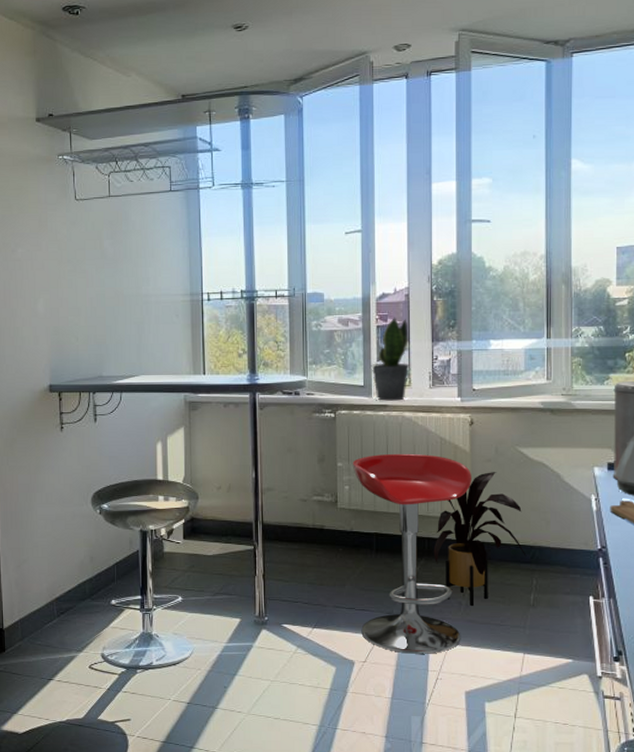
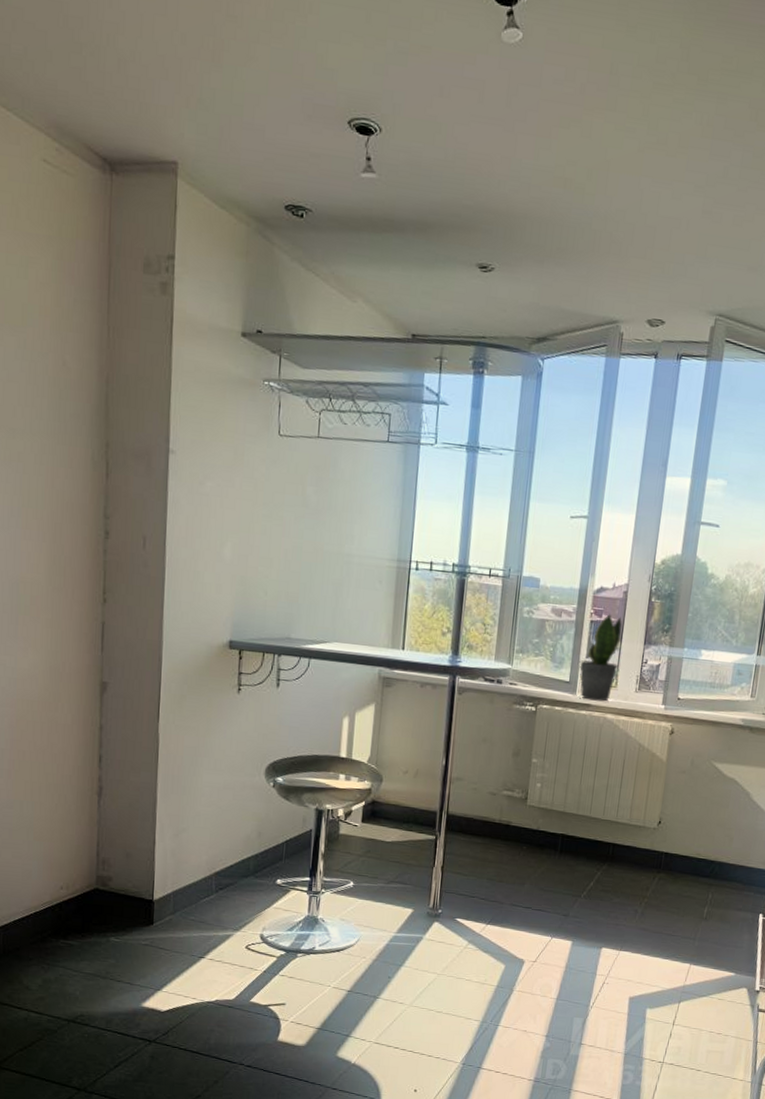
bar stool: present [352,453,471,654] -> none [535,754,665,959]
house plant: present [433,472,527,607] -> none [616,783,708,915]

